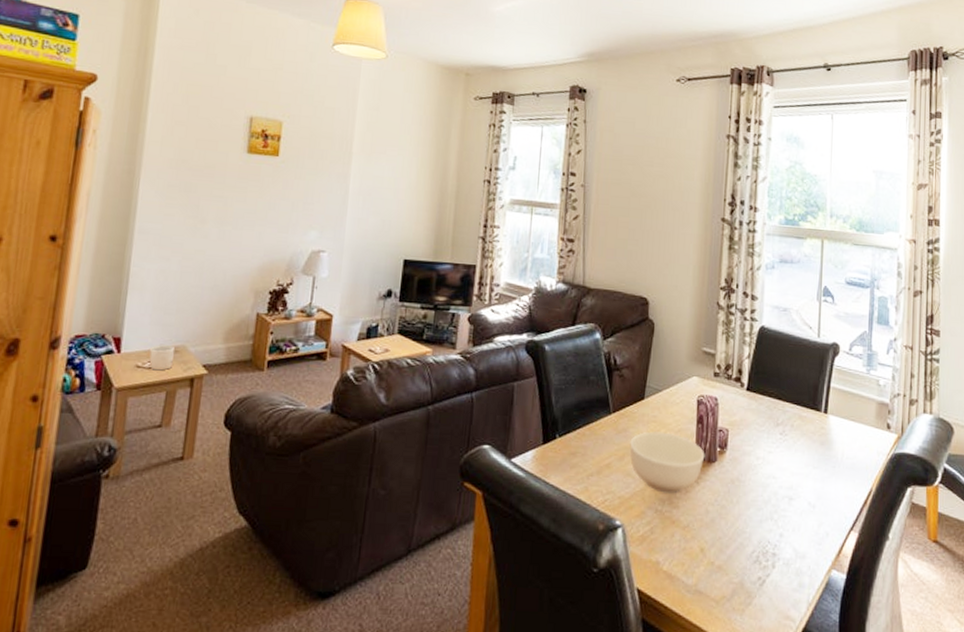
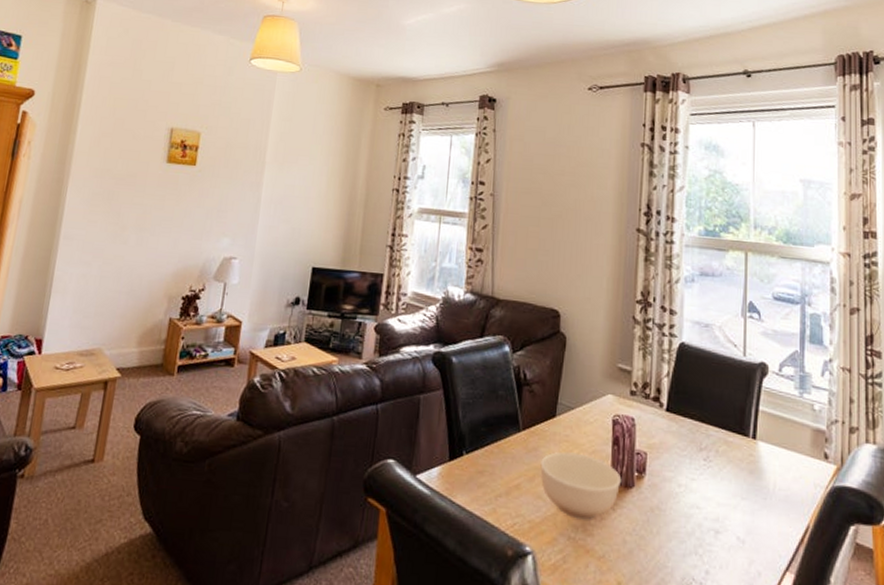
mug: present [149,345,176,371] -> none [67,347,92,373]

